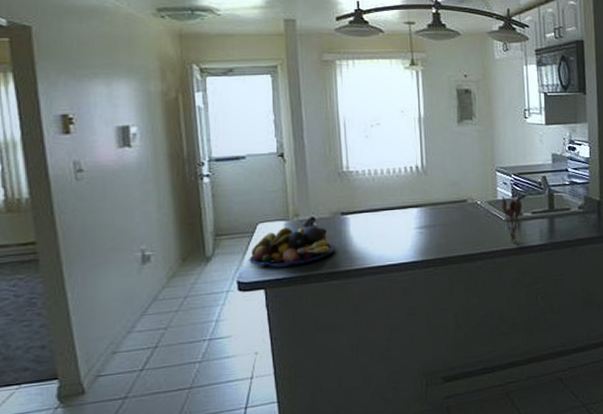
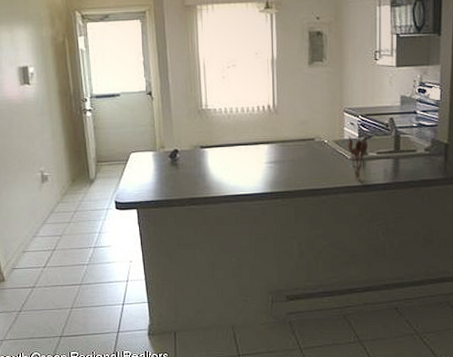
fruit bowl: present [249,225,335,267] -> none [124,156,195,191]

